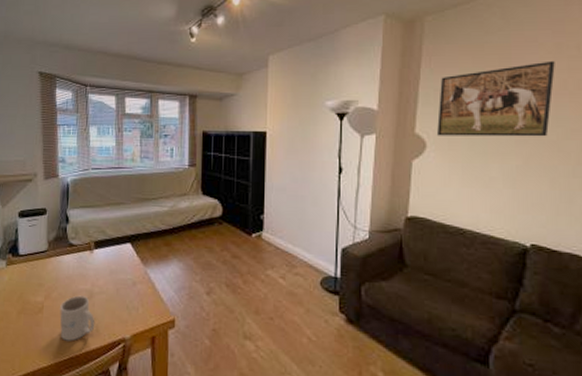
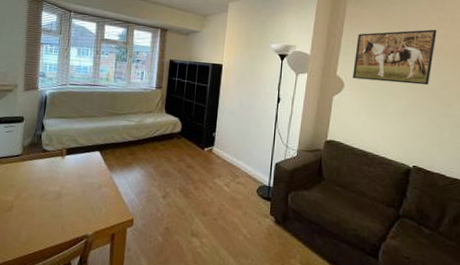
mug: present [60,295,95,341] -> none [27,196,61,237]

